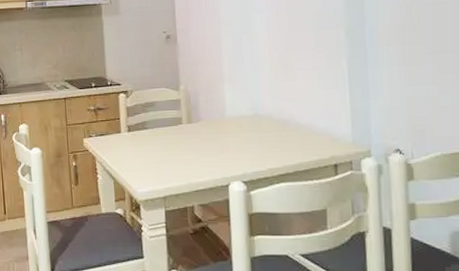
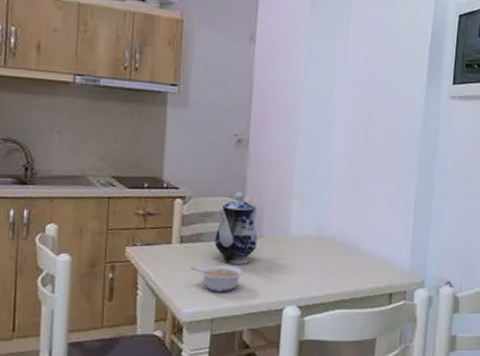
legume: none [139,148,188,172] -> present [190,264,244,292]
teapot: none [158,81,196,147] -> present [215,191,258,264]

